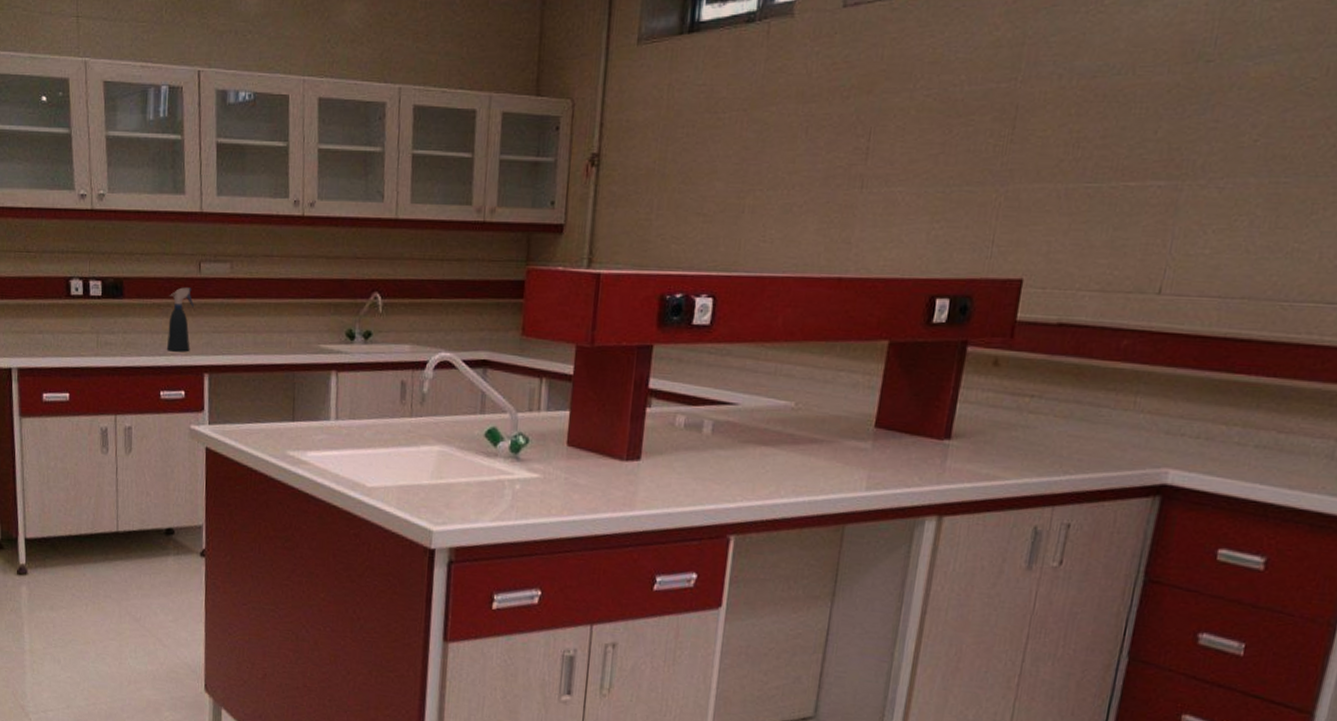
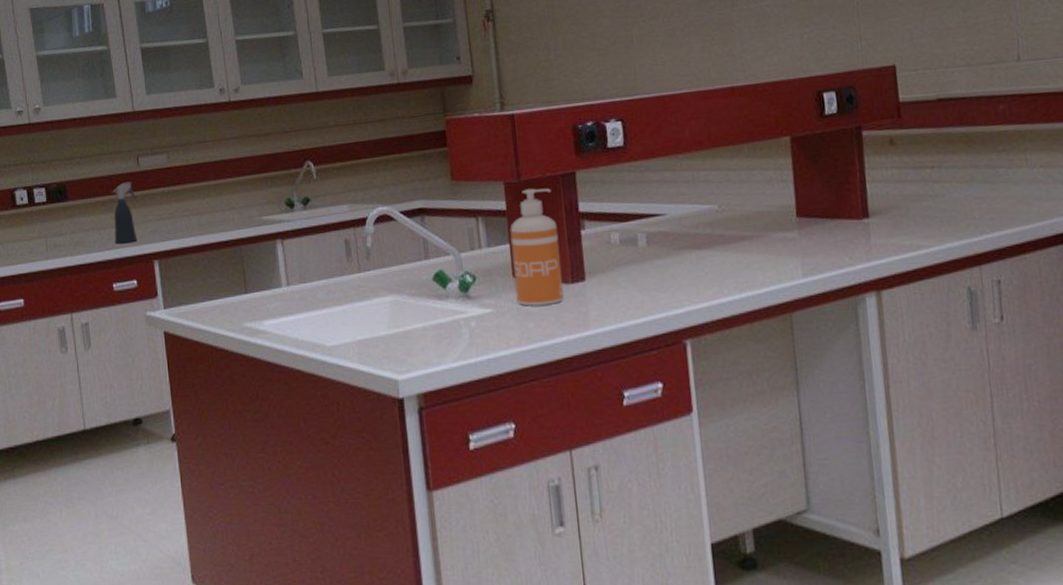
soap dispenser: none [566,356,624,479] -> present [510,188,565,306]

